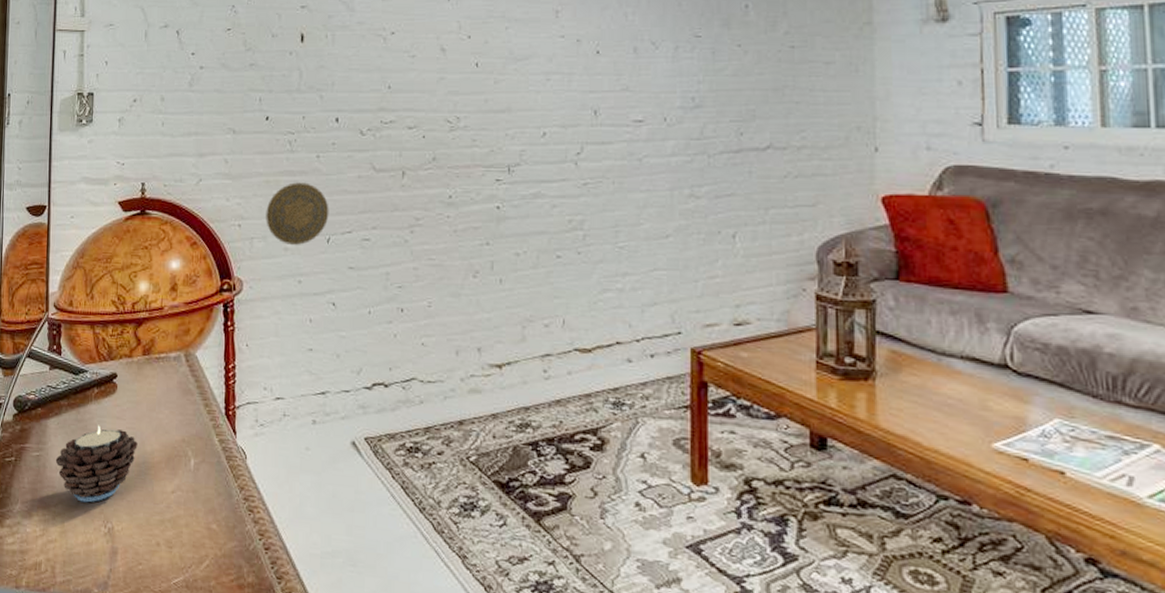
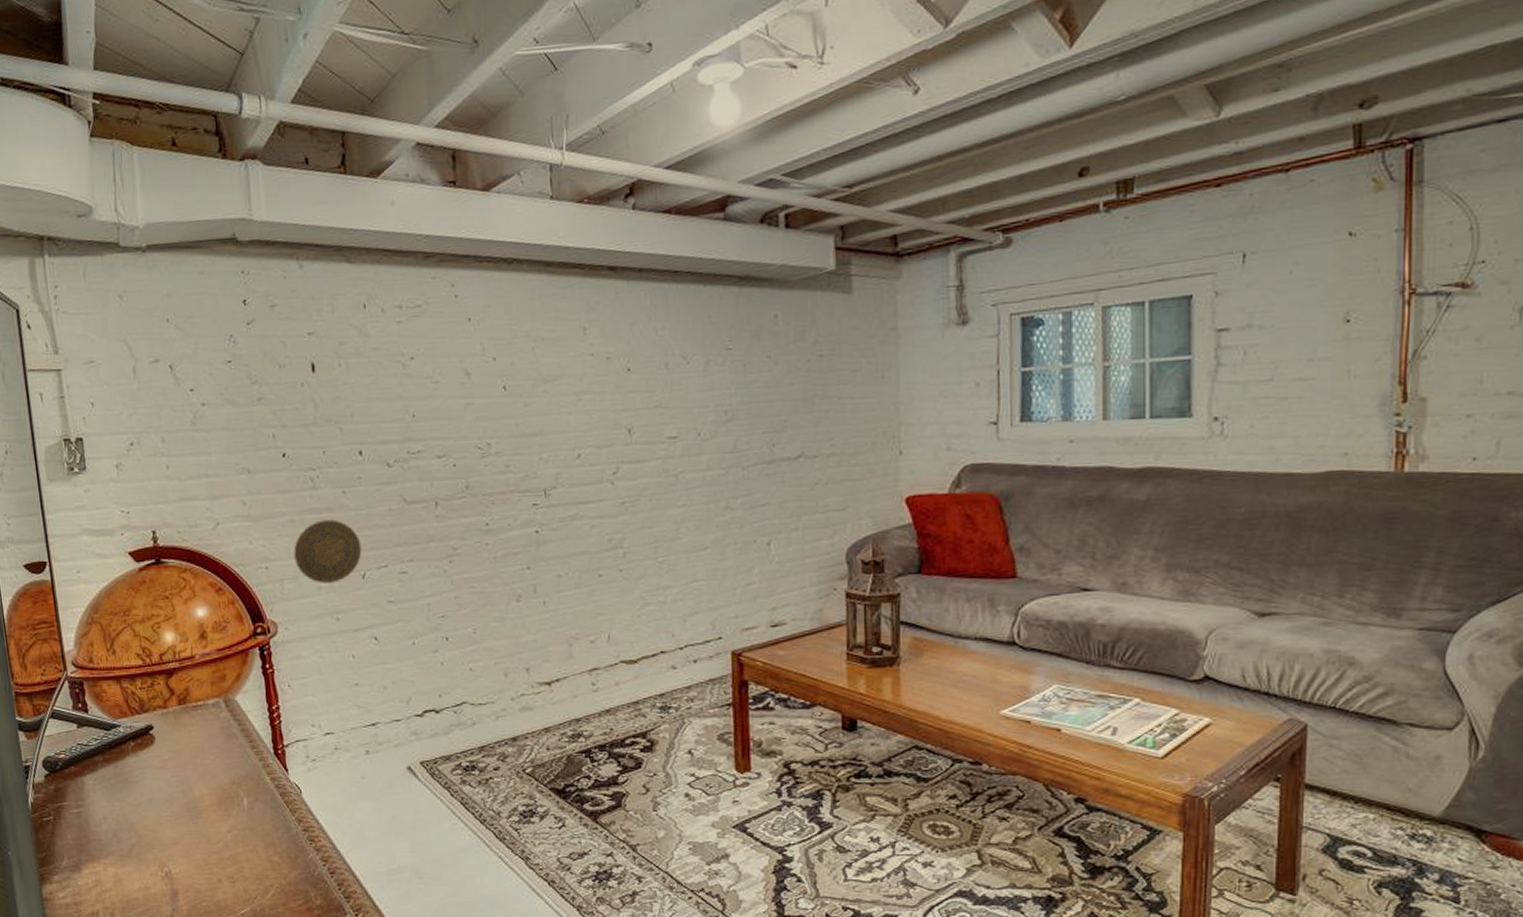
candle: present [55,425,138,503] -> none [98,777,185,851]

